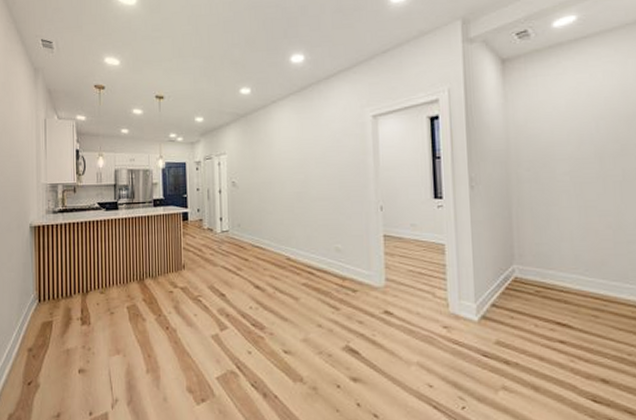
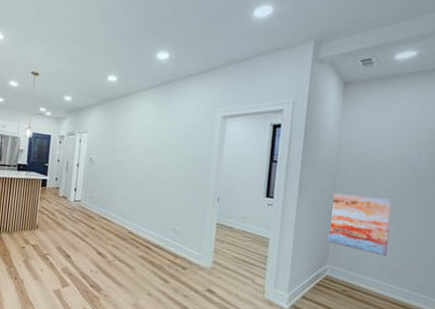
wall art: none [506,182,579,247] -> present [328,192,392,256]

